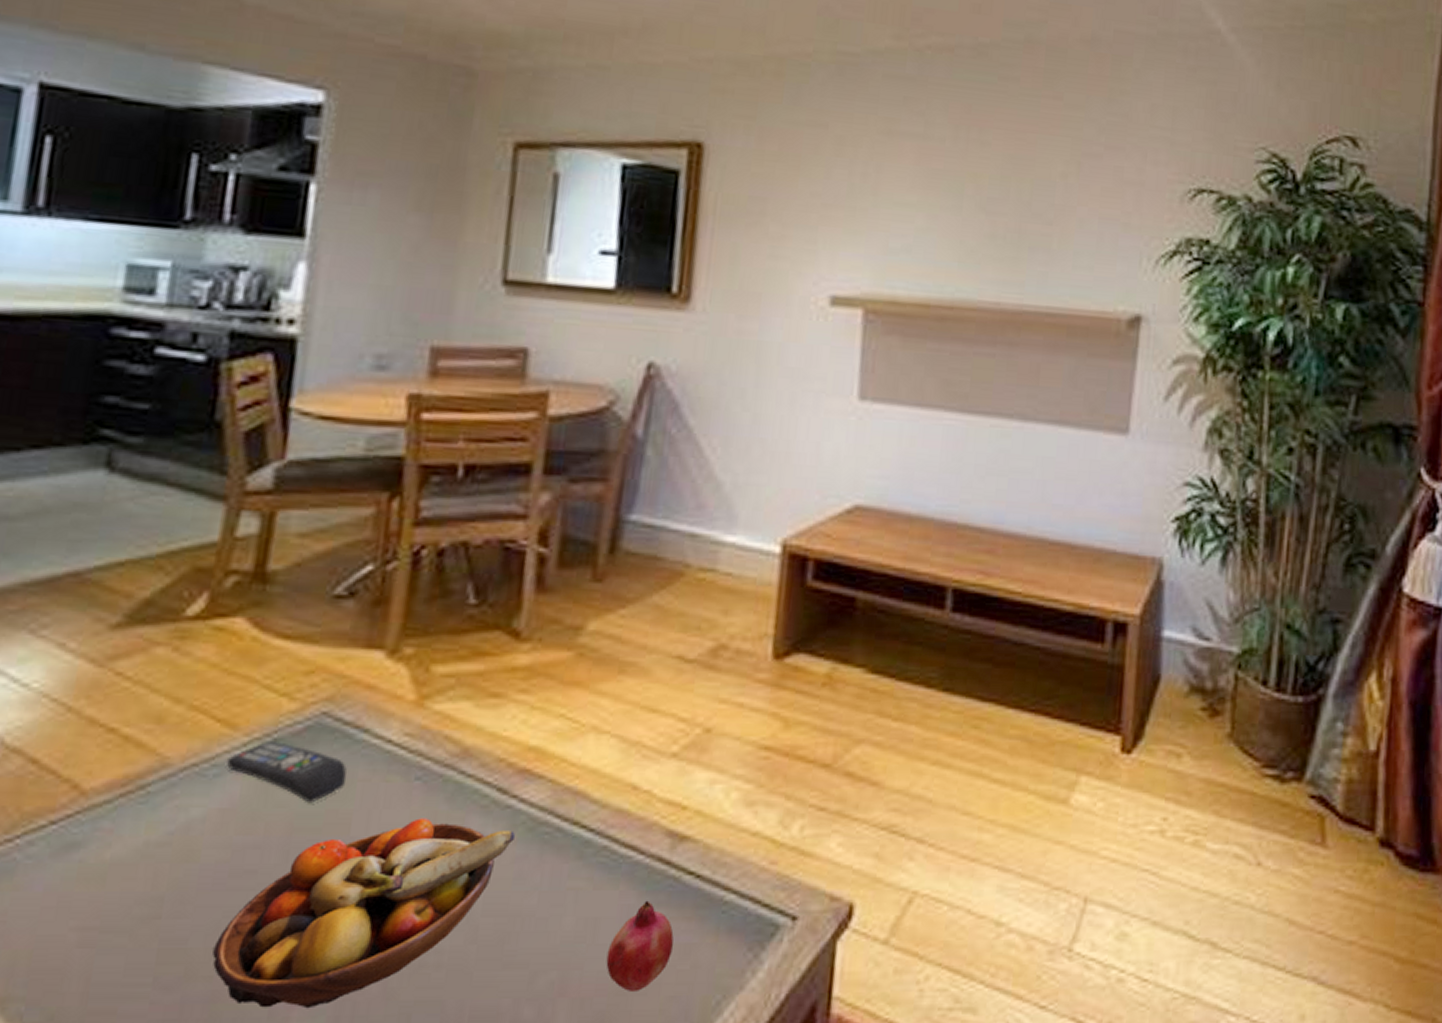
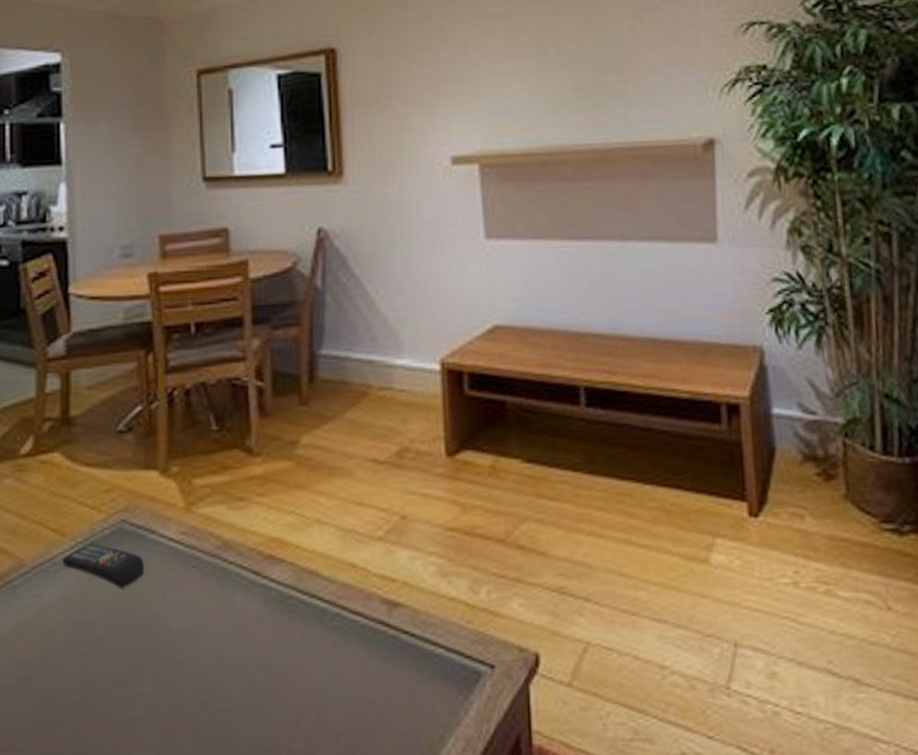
fruit bowl: present [212,818,515,1009] -> none [72,597,270,745]
fruit: present [606,900,674,991] -> none [351,655,401,728]

